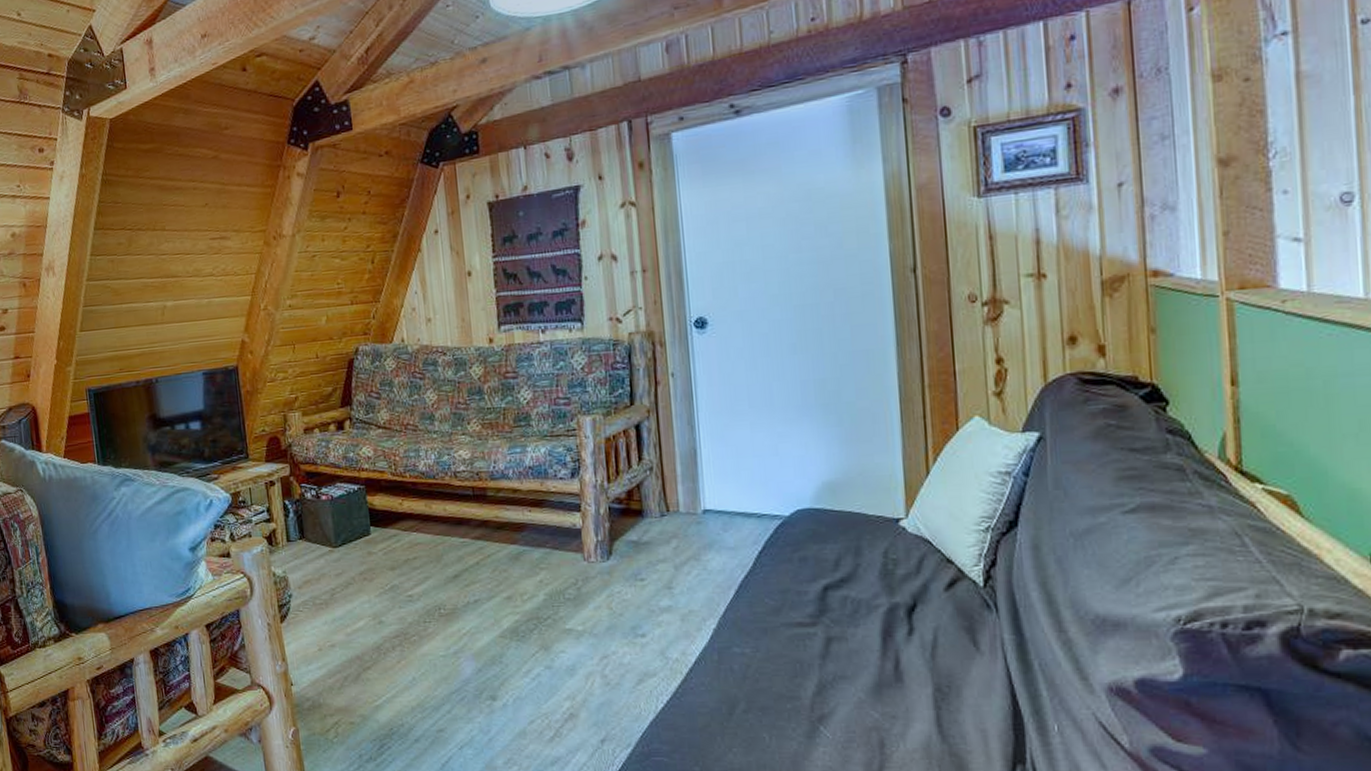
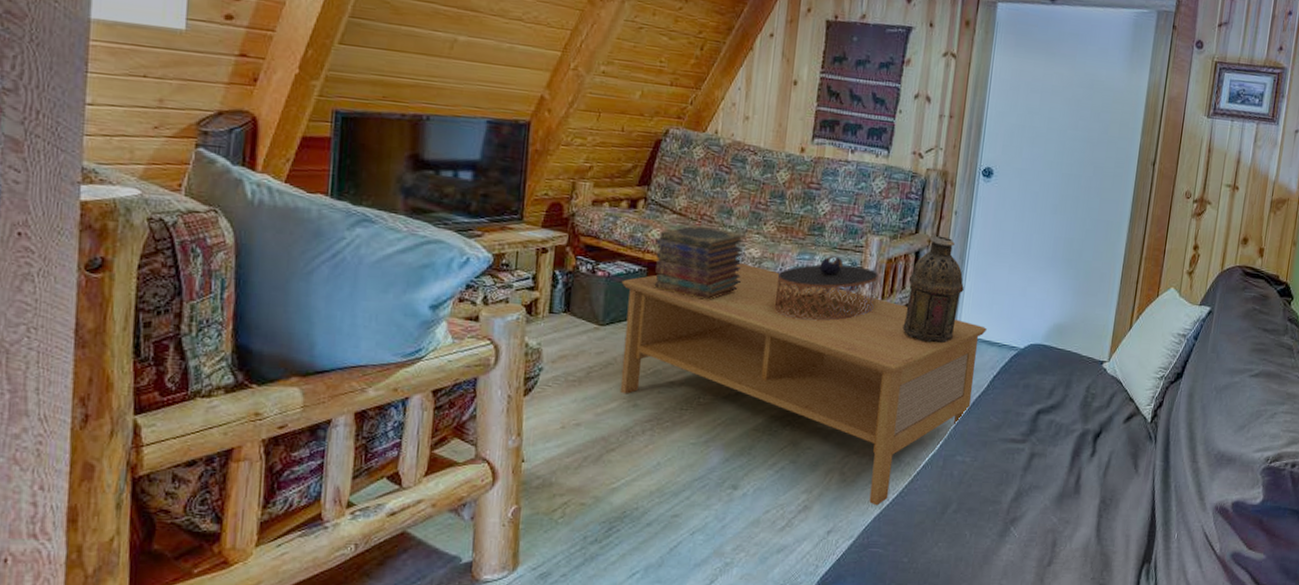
coffee table: none [344,467,738,710] -> present [619,263,987,506]
book stack: none [367,435,458,509] -> present [653,225,745,300]
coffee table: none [492,444,602,517] -> present [774,256,879,321]
lantern: none [633,403,701,524] -> present [902,235,964,343]

